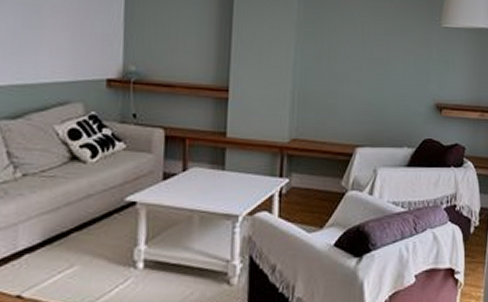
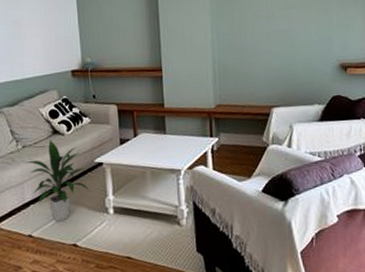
indoor plant: none [24,168,115,278] -> present [25,140,91,222]

